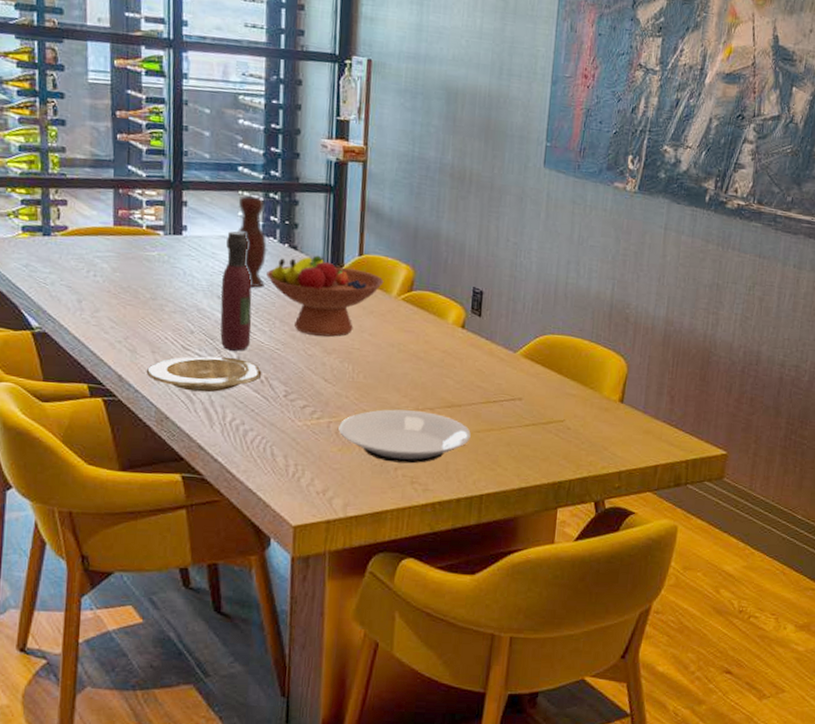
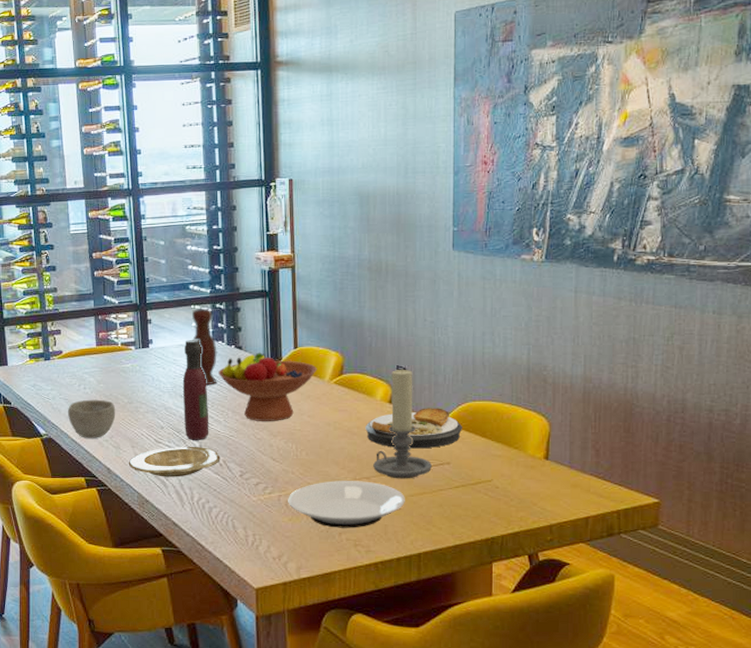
bowl: none [70,289,134,338] -> present [68,399,116,438]
plate: none [433,336,538,382] -> present [365,408,462,449]
candle holder: none [438,291,503,413] -> present [373,369,432,479]

